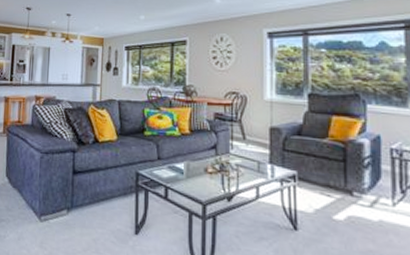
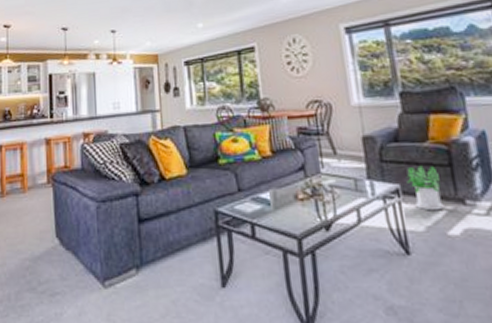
potted plant: none [303,158,333,198] -> present [407,165,444,211]

